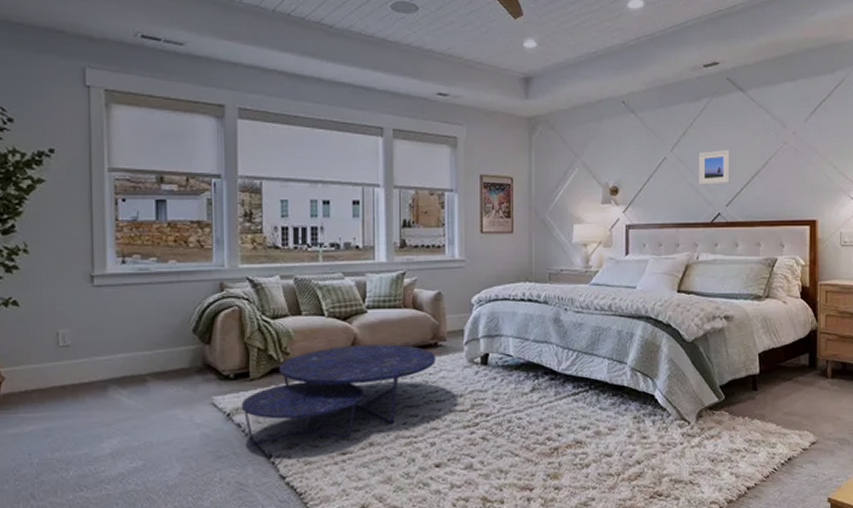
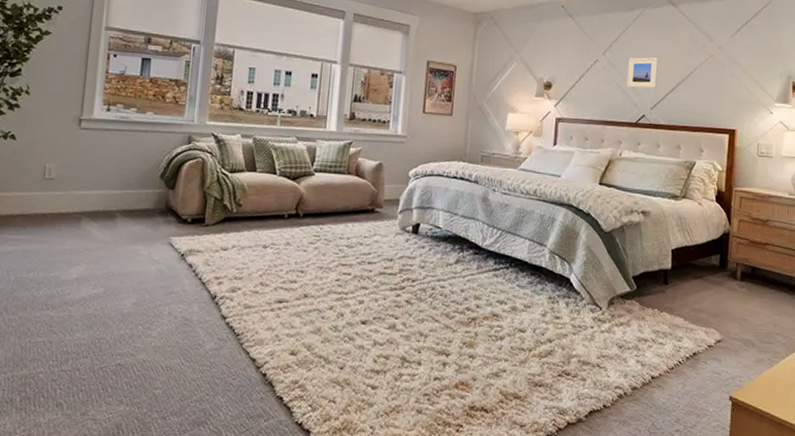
nesting table: present [241,344,436,445] -> none [194,203,372,287]

